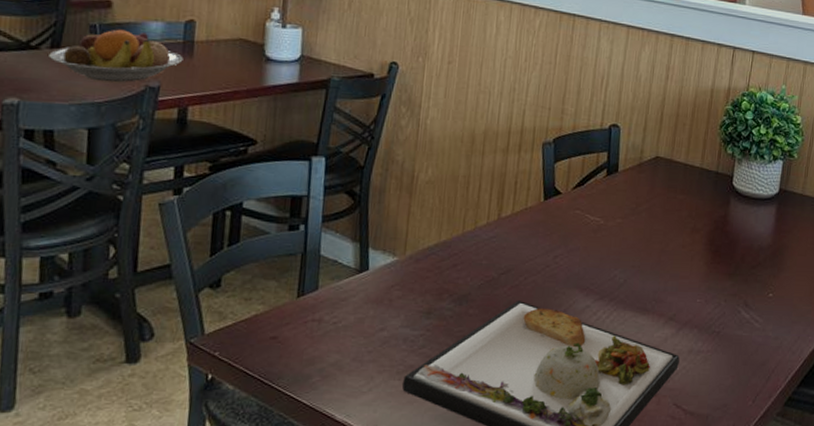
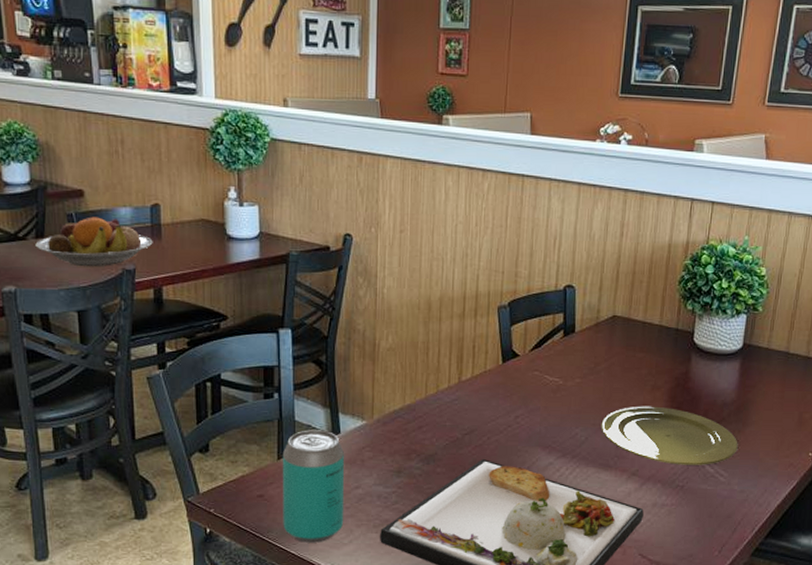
beverage can: none [296,265,371,391] -> present [282,430,345,543]
plate: none [640,248,773,311] -> present [601,406,738,465]

